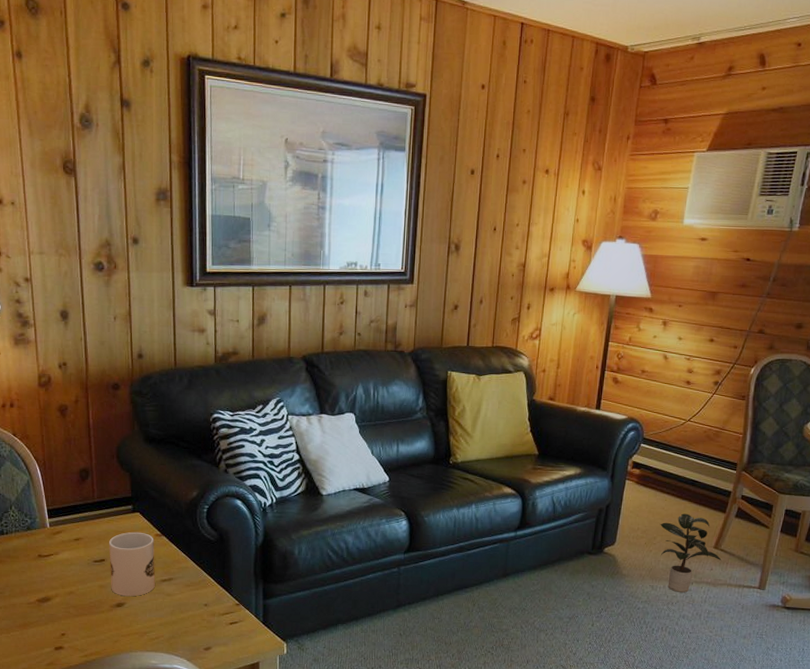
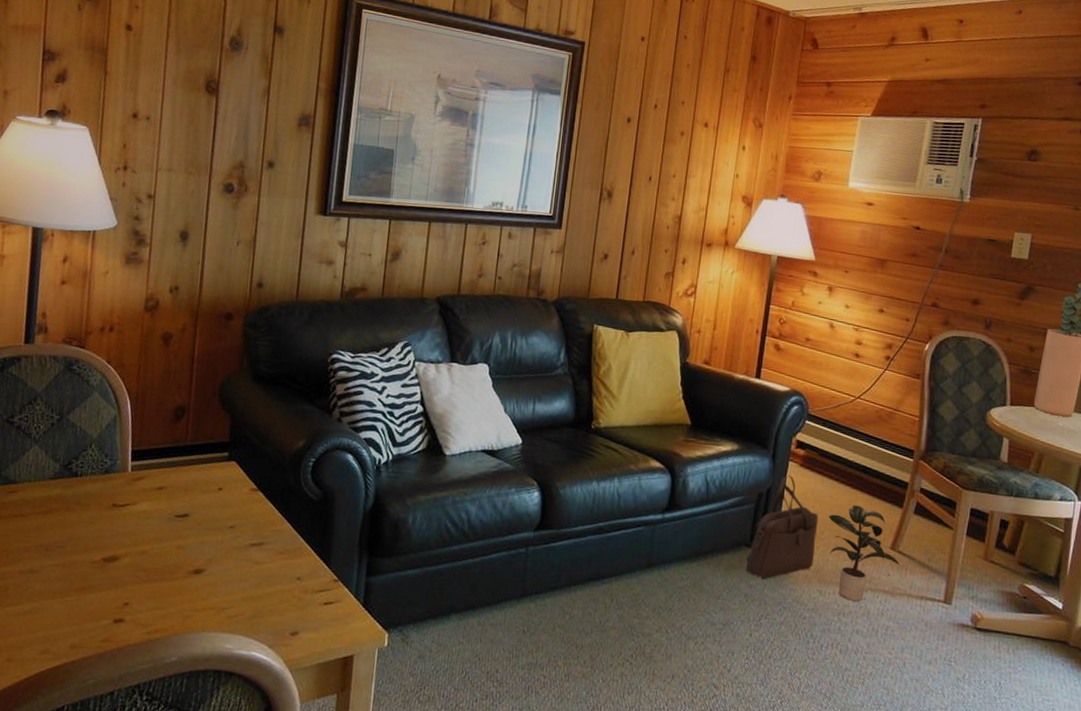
mug: present [109,531,156,597] -> none [190,483,249,563]
handbag: none [587,492,652,580] -> present [745,475,819,580]

